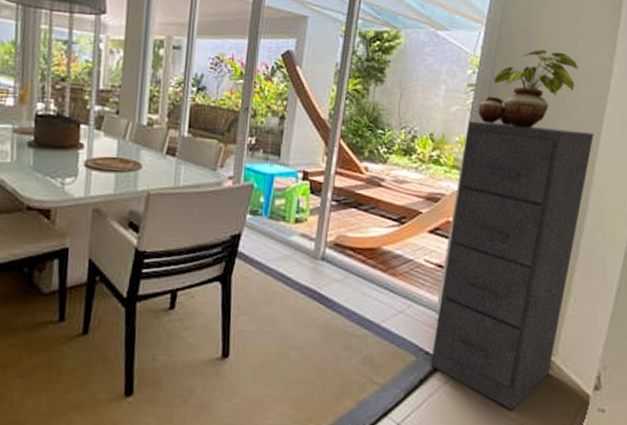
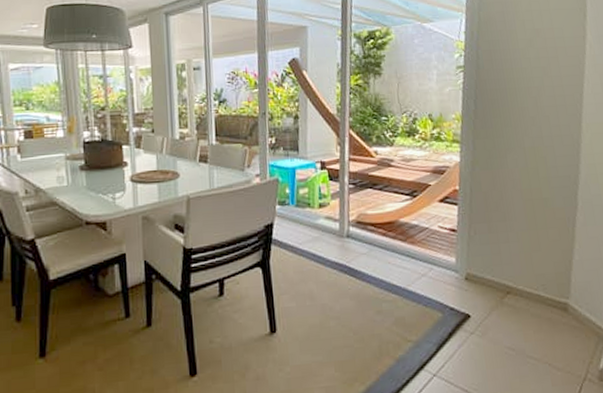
filing cabinet: present [430,121,594,411] -> none [456,95,577,352]
potted plant: present [478,49,578,128] -> none [468,27,555,99]

